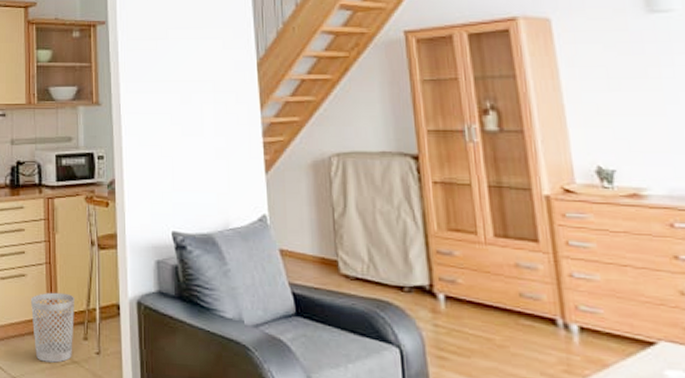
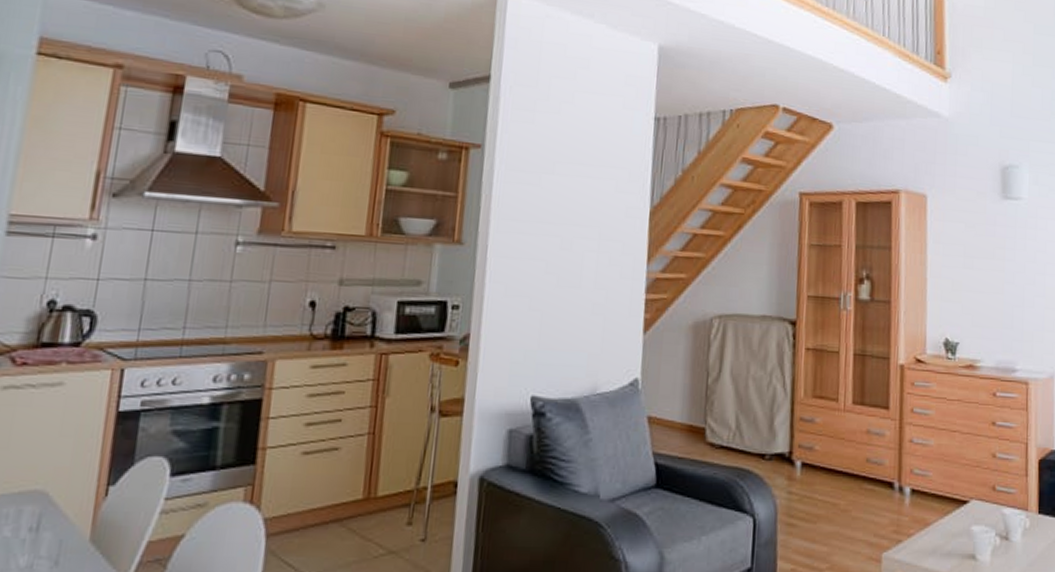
wastebasket: present [31,292,74,363] -> none [341,469,401,555]

